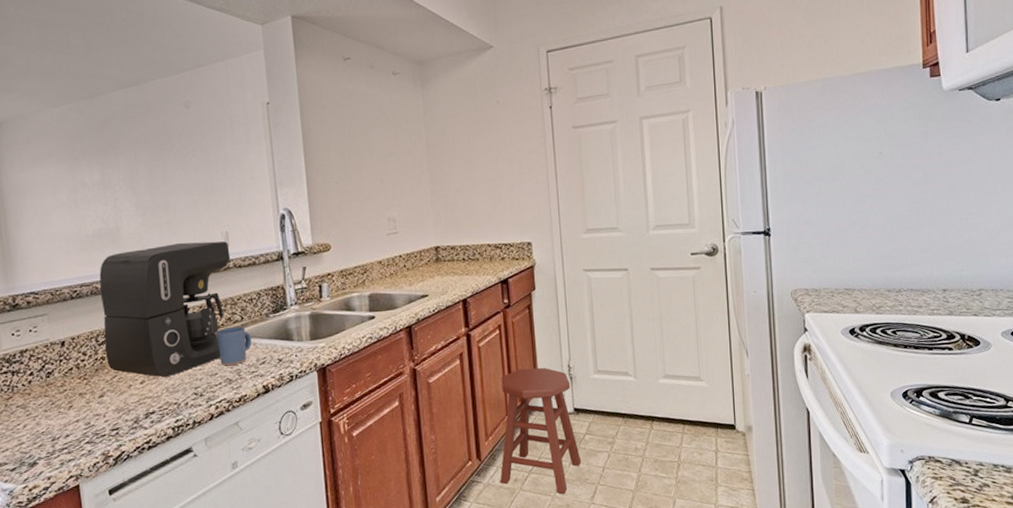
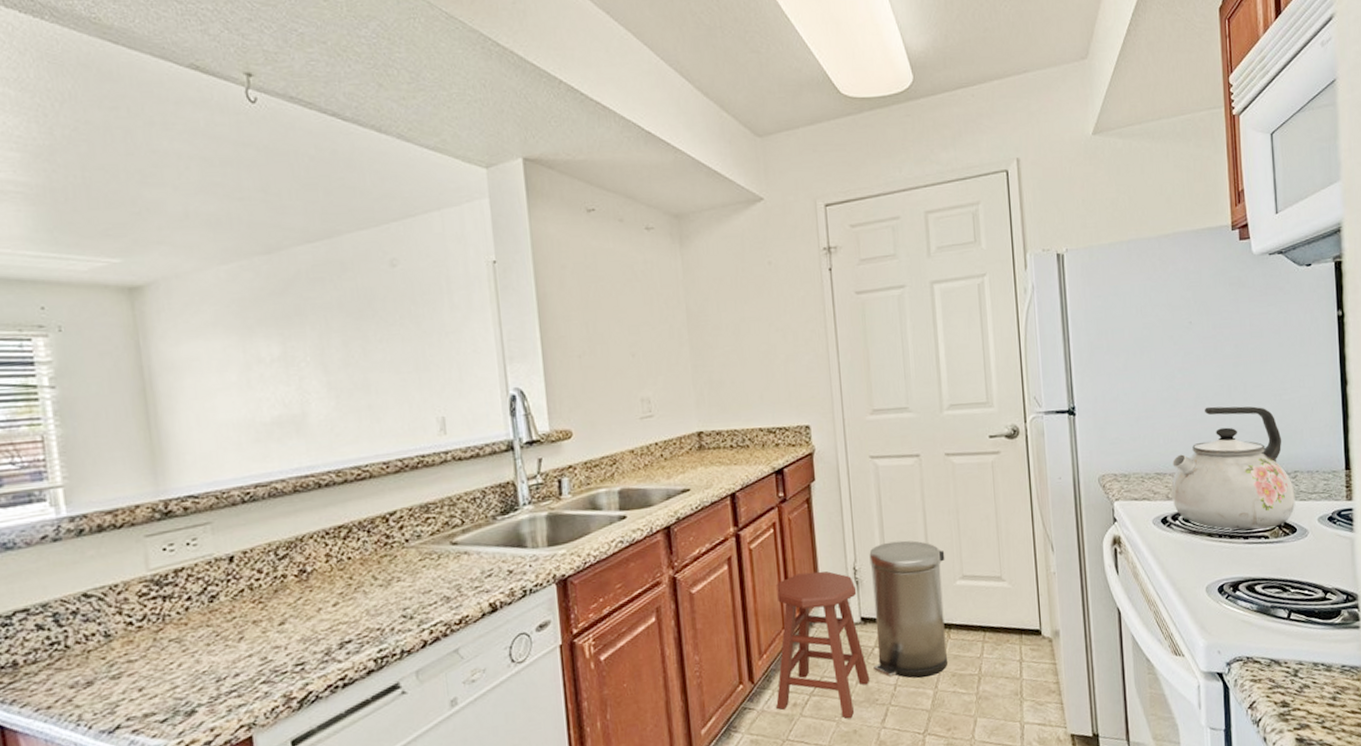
coffee maker: present [99,241,231,377] -> none [279,428,448,597]
mug: present [216,326,252,366] -> none [430,532,476,581]
pedal bin: none [582,343,650,462] -> present [869,540,947,678]
kettle: none [859,229,980,342] -> present [1170,406,1296,530]

